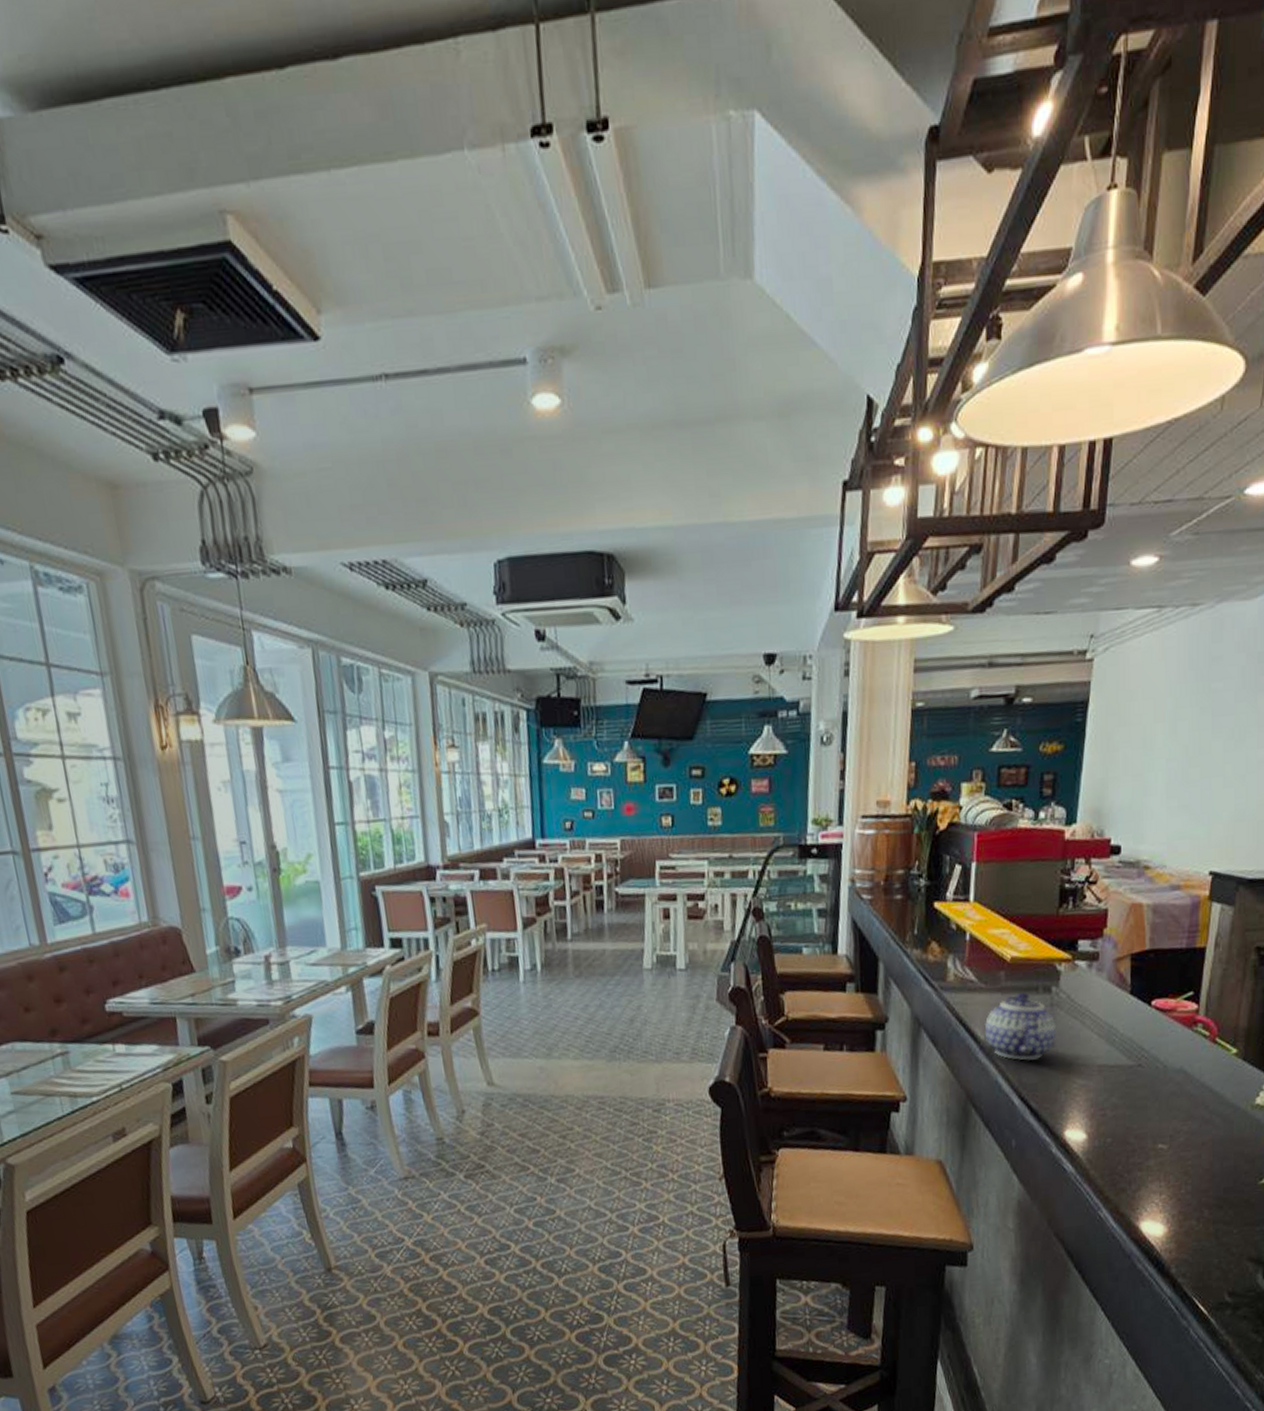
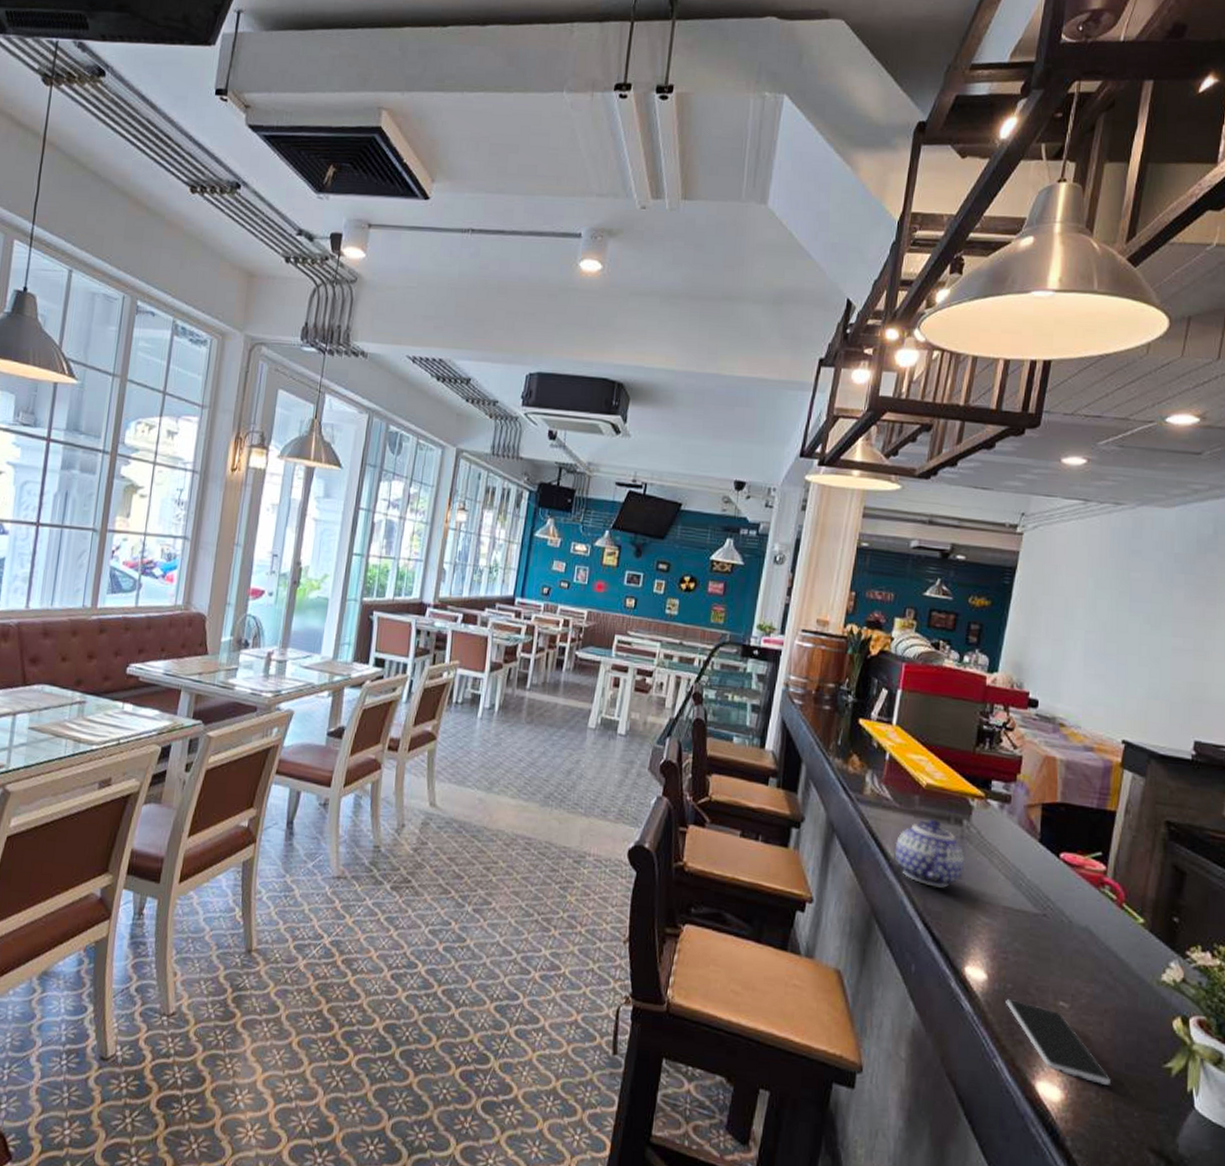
smartphone: none [1106,1151,1210,1212] -> present [1006,998,1110,1085]

